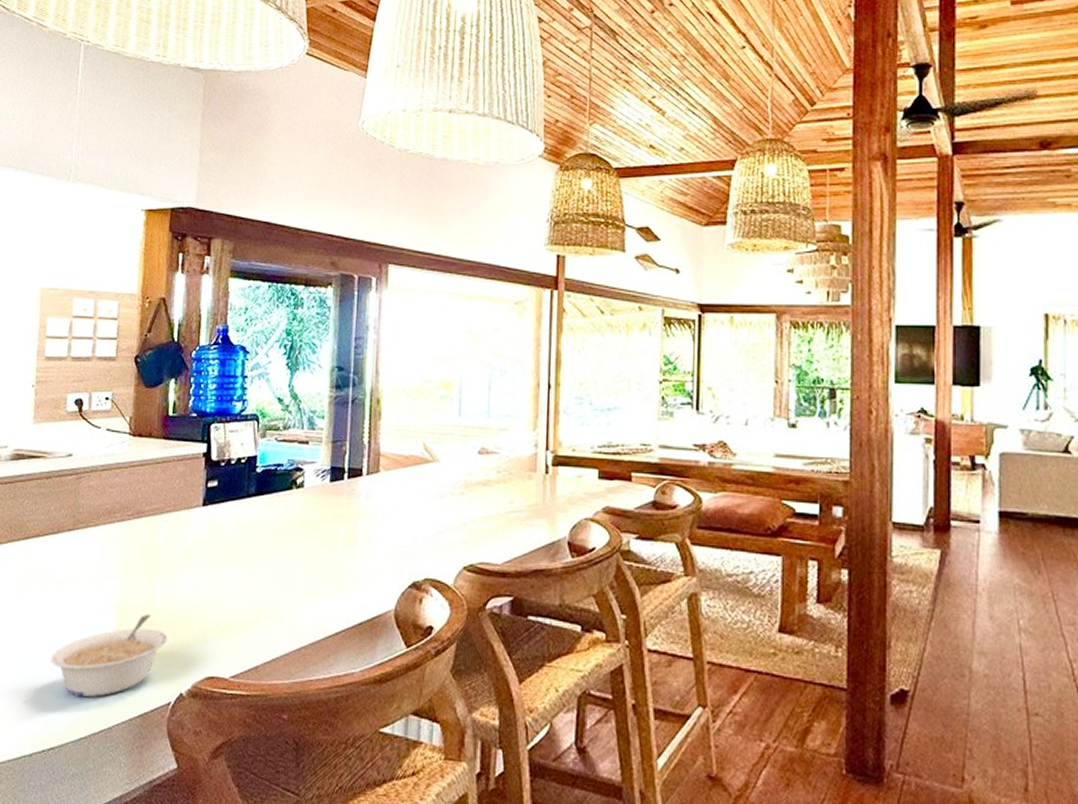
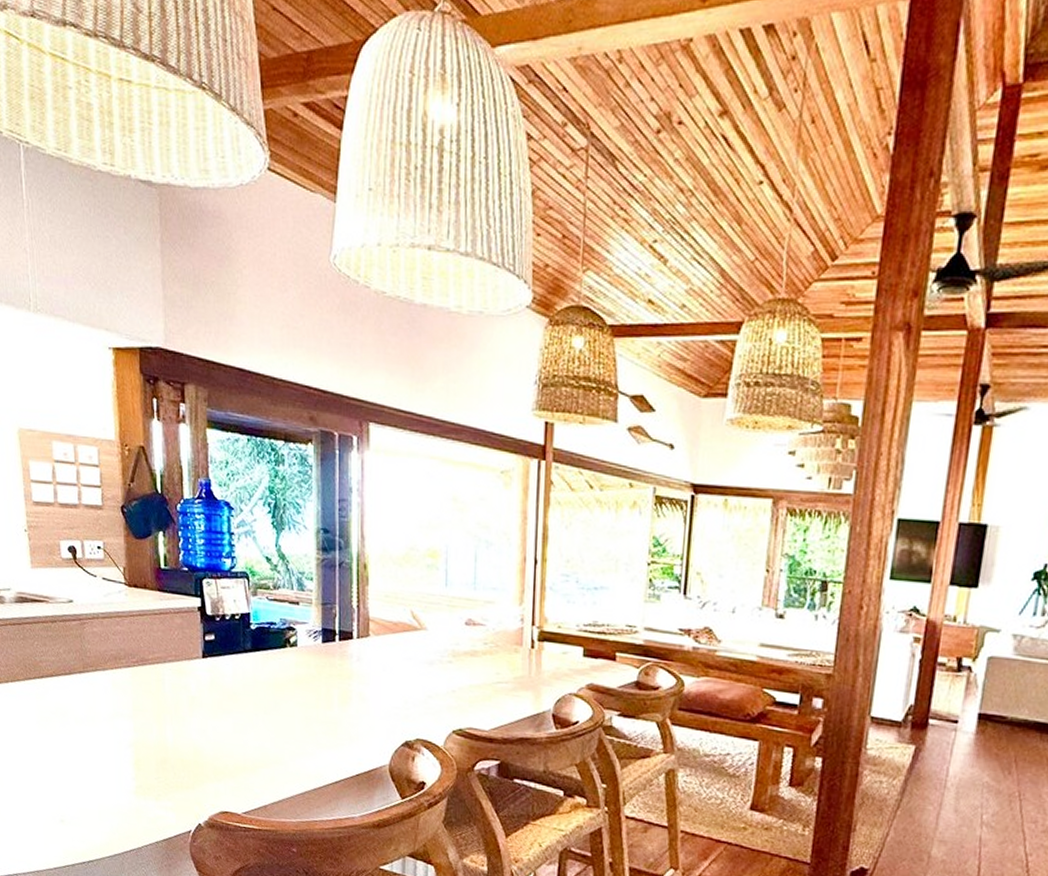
legume: present [51,615,168,698] -> none [79,753,183,821]

